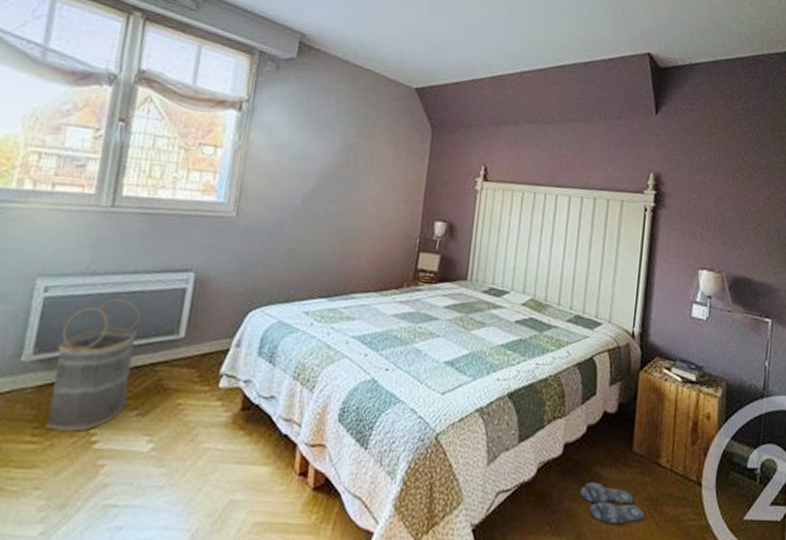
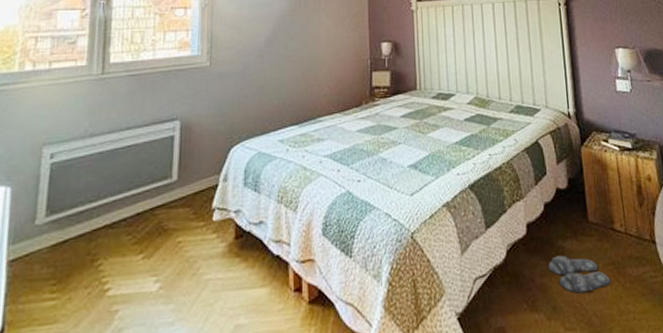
basket: present [45,298,141,433] -> none [62,154,137,285]

